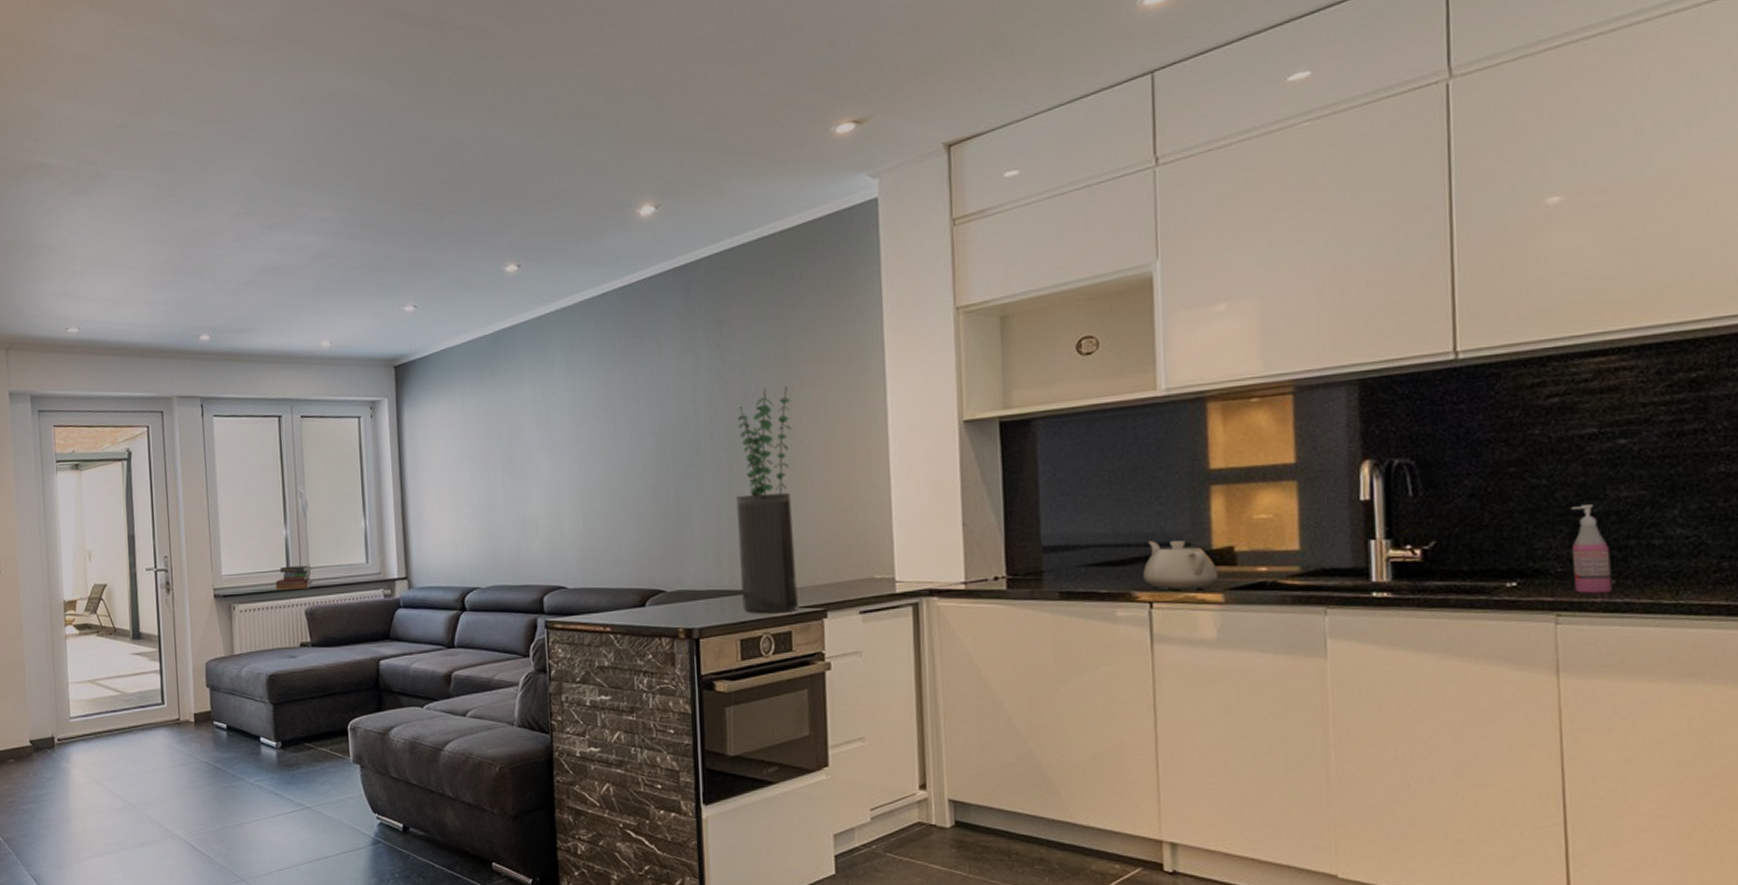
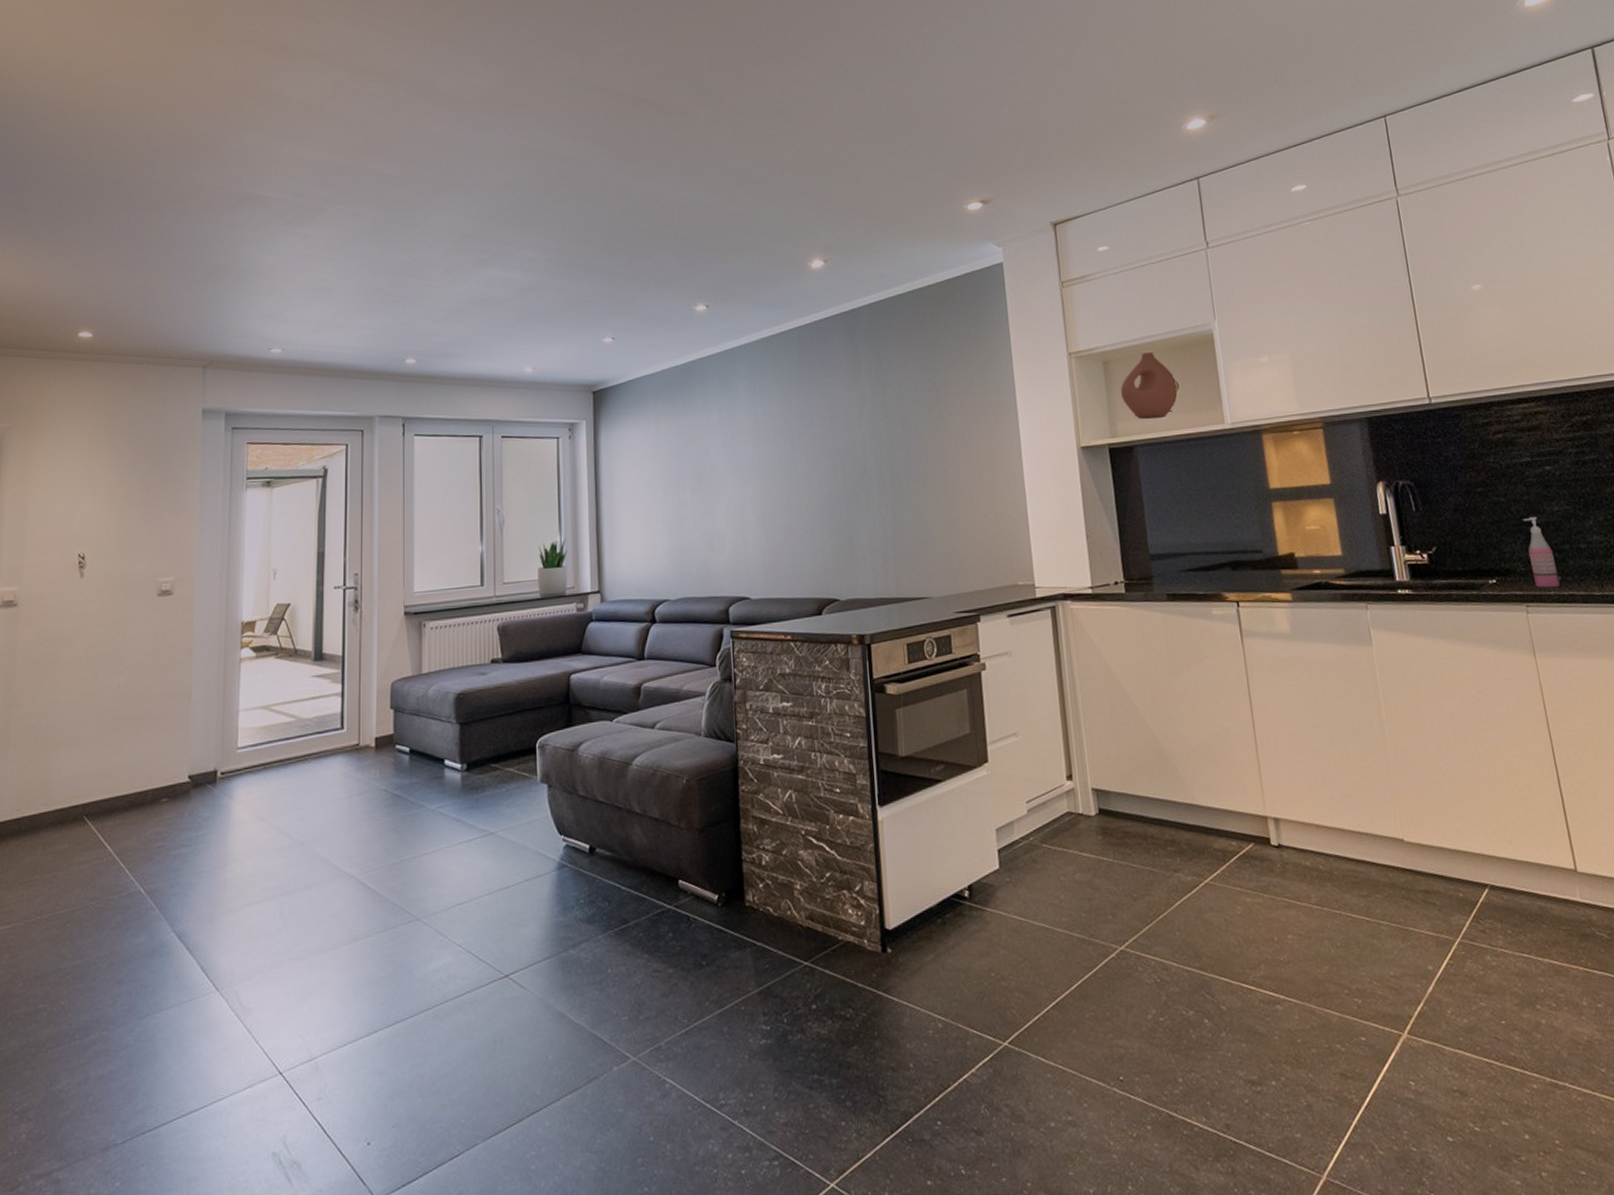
books: present [276,565,313,590] -> none [469,581,506,606]
planter: none [343,522,374,584] -> present [537,538,568,598]
vase: present [735,385,798,614] -> none [897,415,955,620]
vase: none [1020,303,1096,387] -> present [1120,352,1177,420]
teapot: present [1142,539,1219,590] -> none [1228,547,1286,591]

